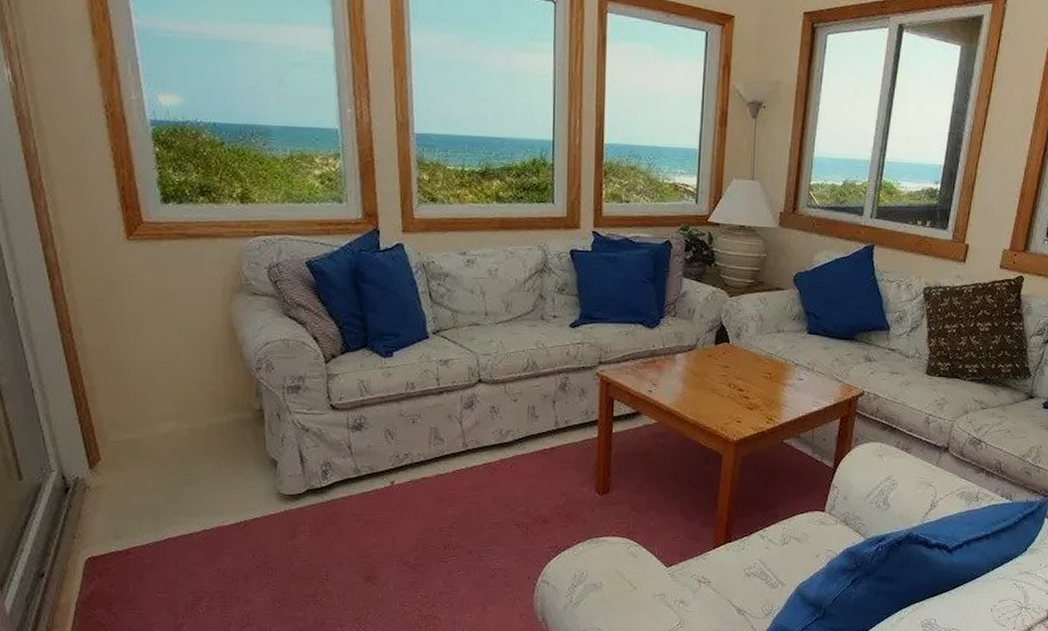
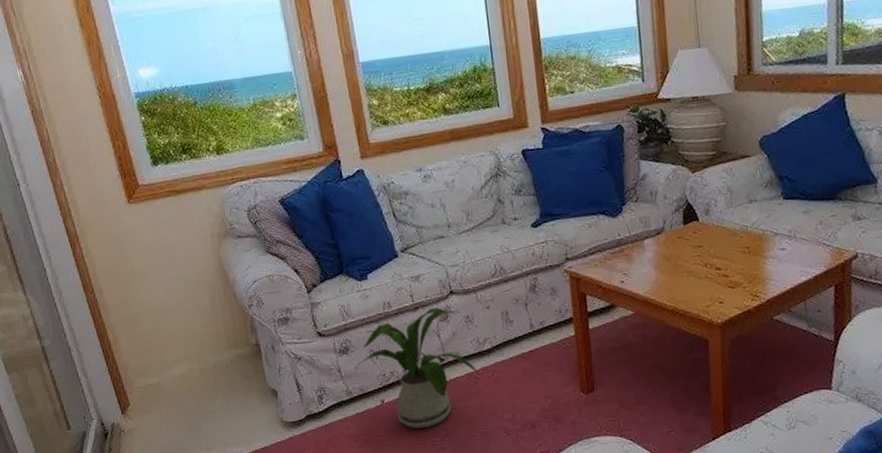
house plant: none [369,395,497,514] -> present [356,308,479,429]

